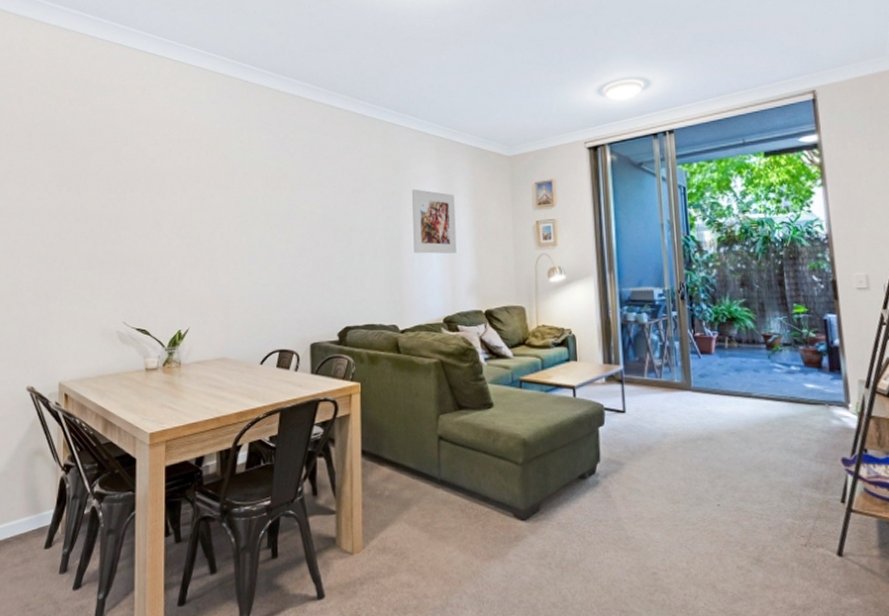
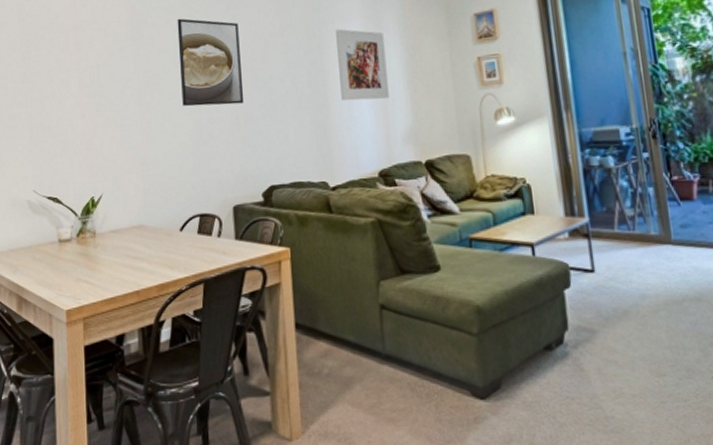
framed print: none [267,170,326,252] -> present [177,18,244,107]

